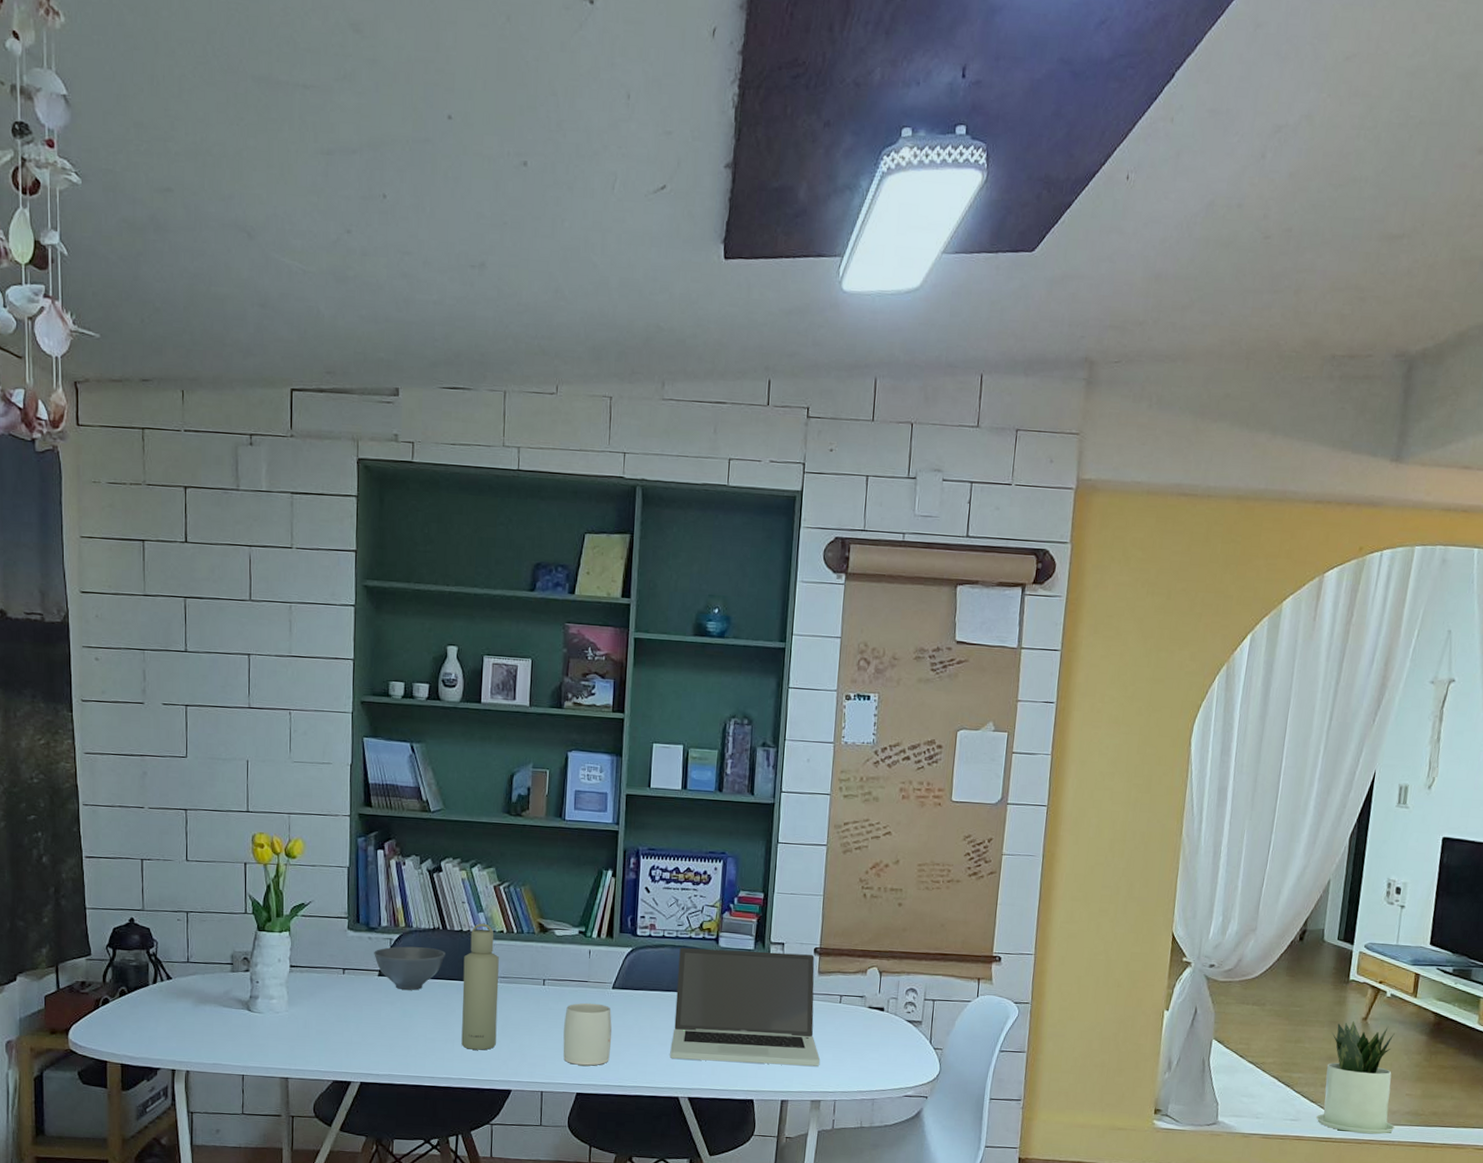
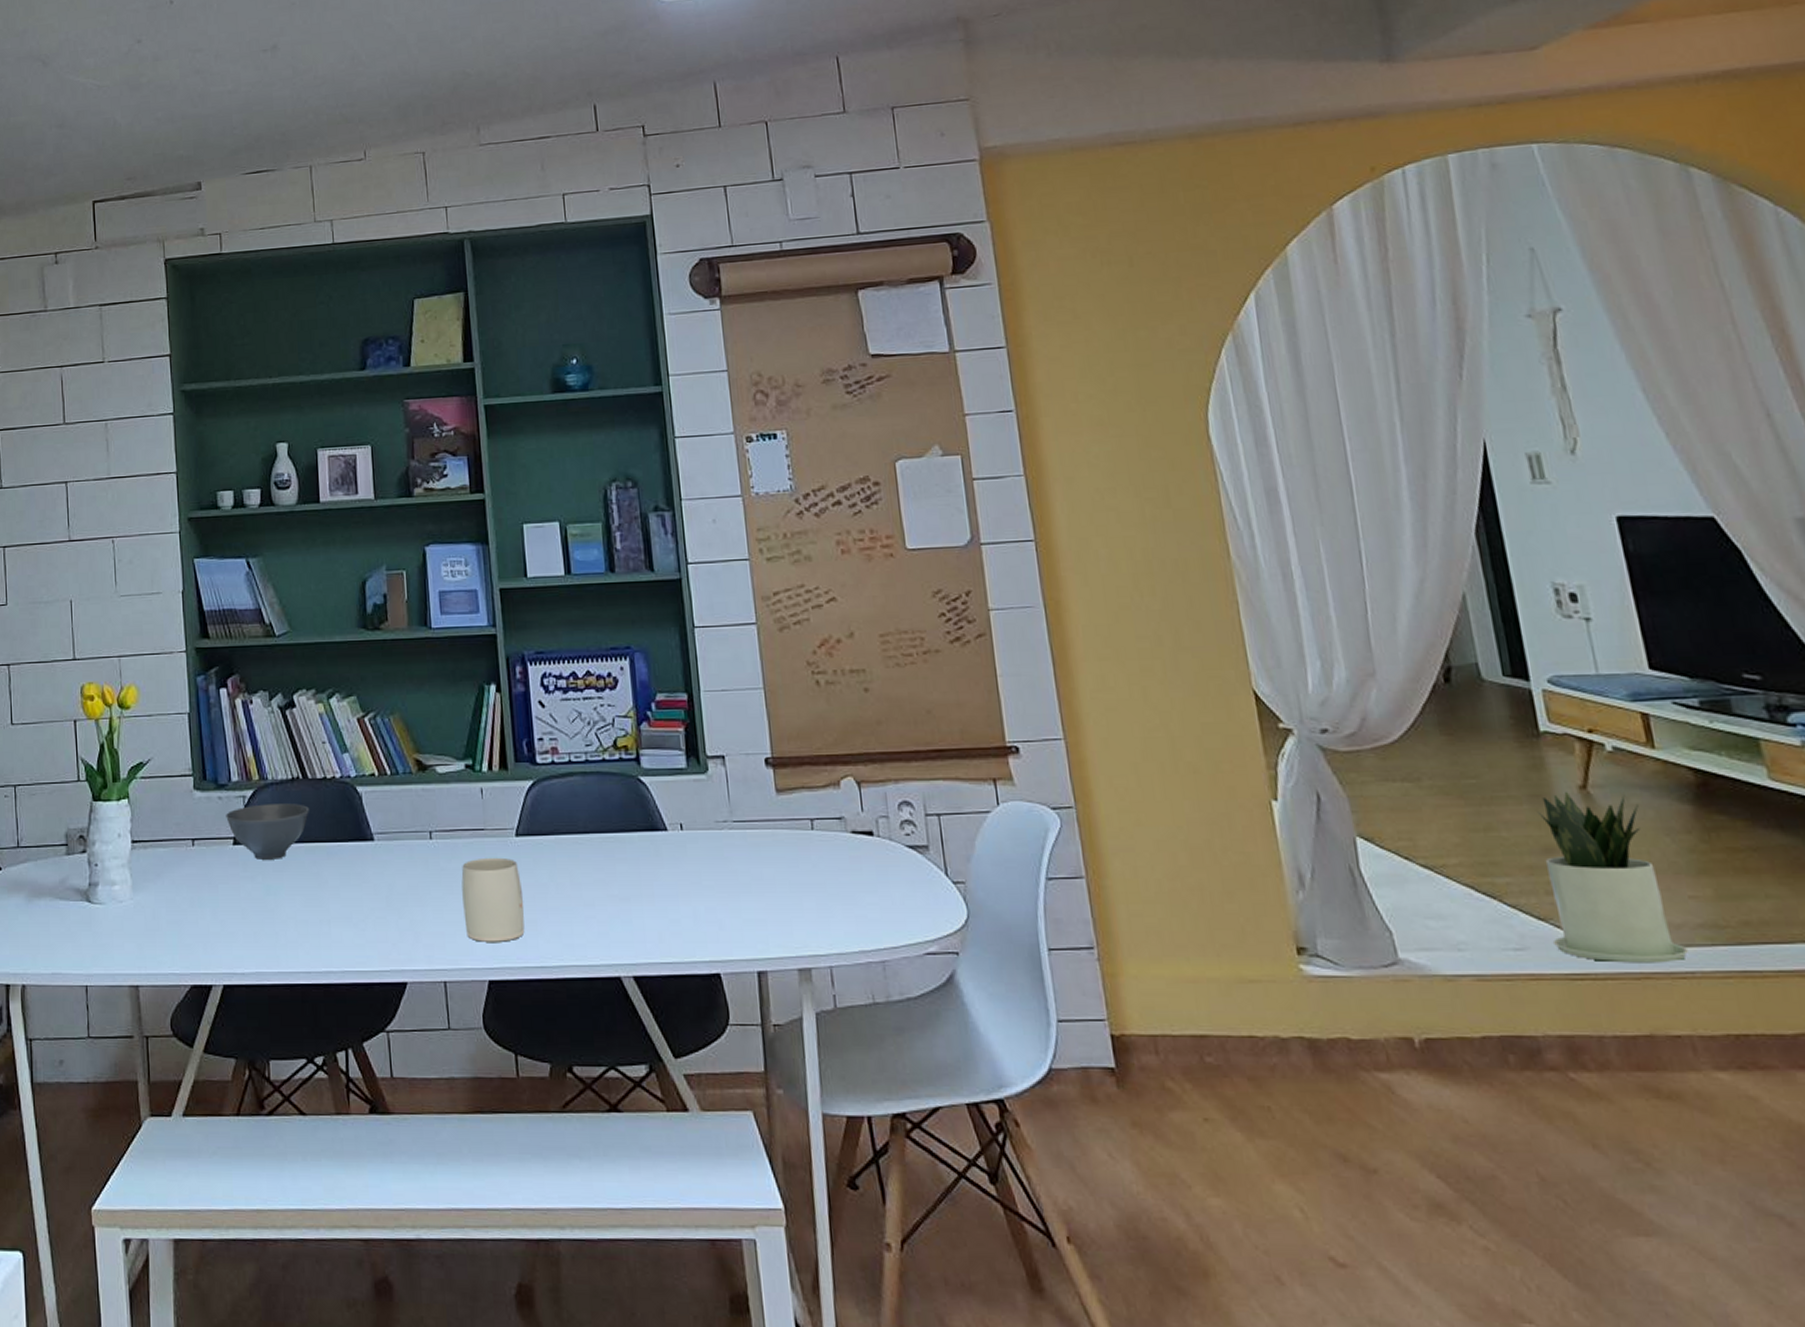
bottle: present [461,923,499,1050] -> none [331,766,381,931]
laptop: present [670,947,821,1066] -> none [592,768,801,925]

